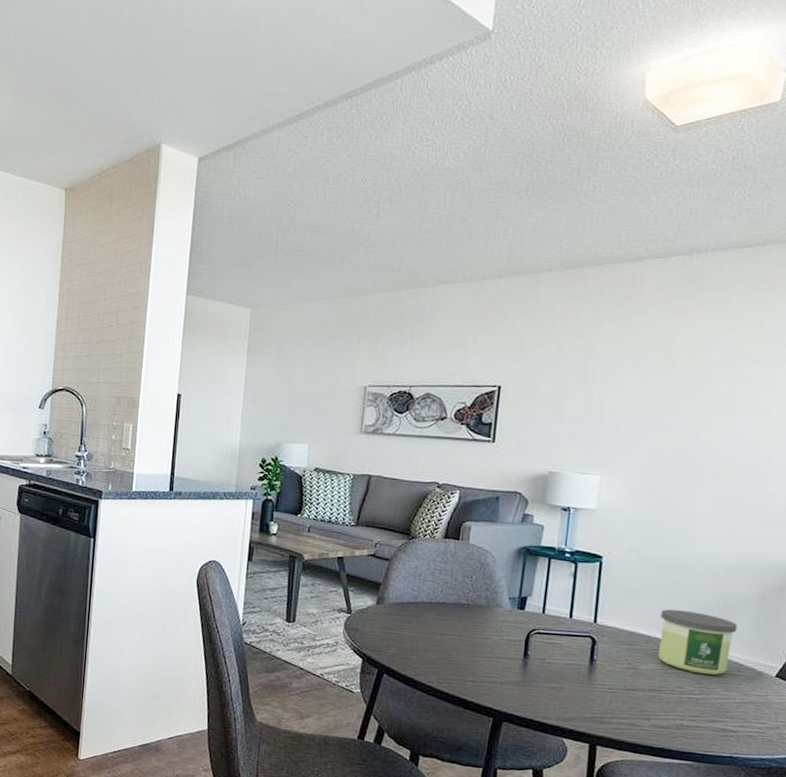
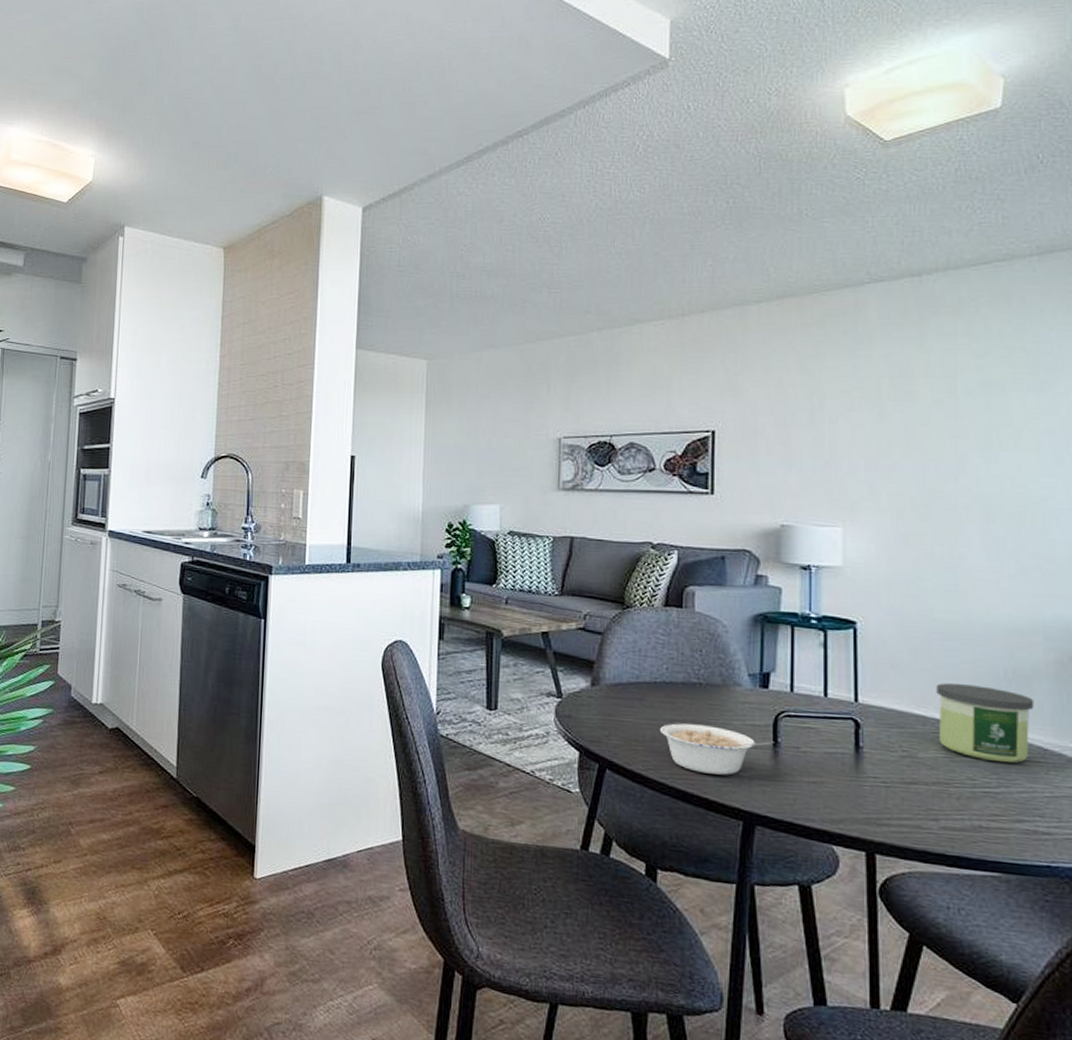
legume: none [431,637,525,681] -> present [659,723,774,775]

